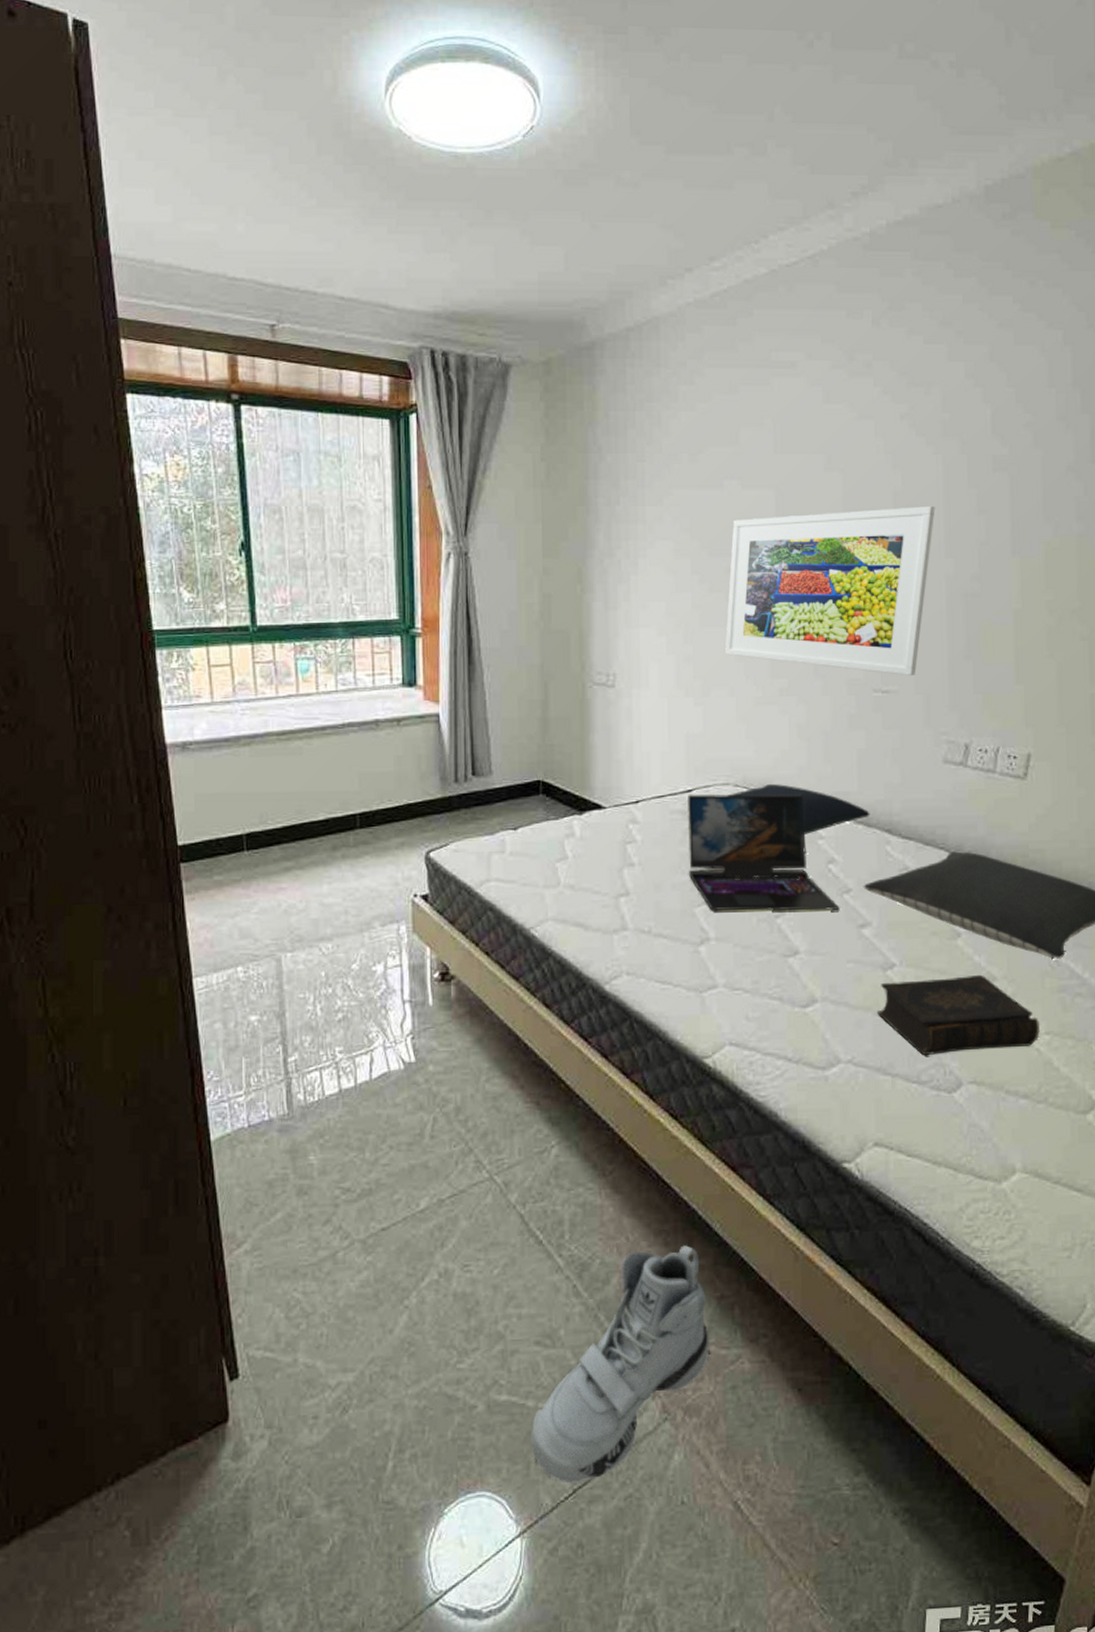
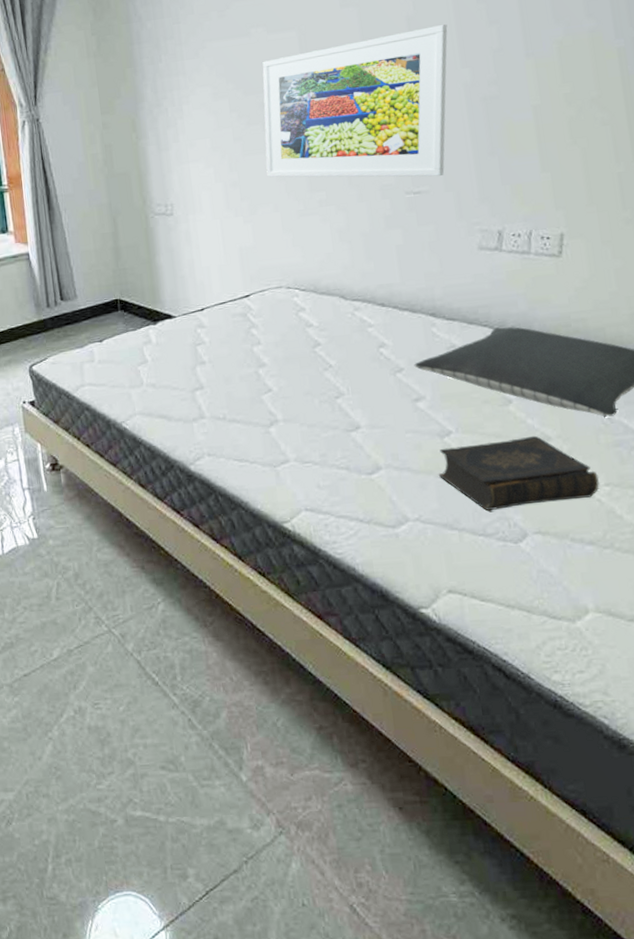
sneaker: present [530,1245,710,1484] -> none [164,684,315,886]
laptop: present [686,794,840,911] -> none [245,290,394,396]
pillow: present [727,784,870,834] -> none [281,283,414,324]

